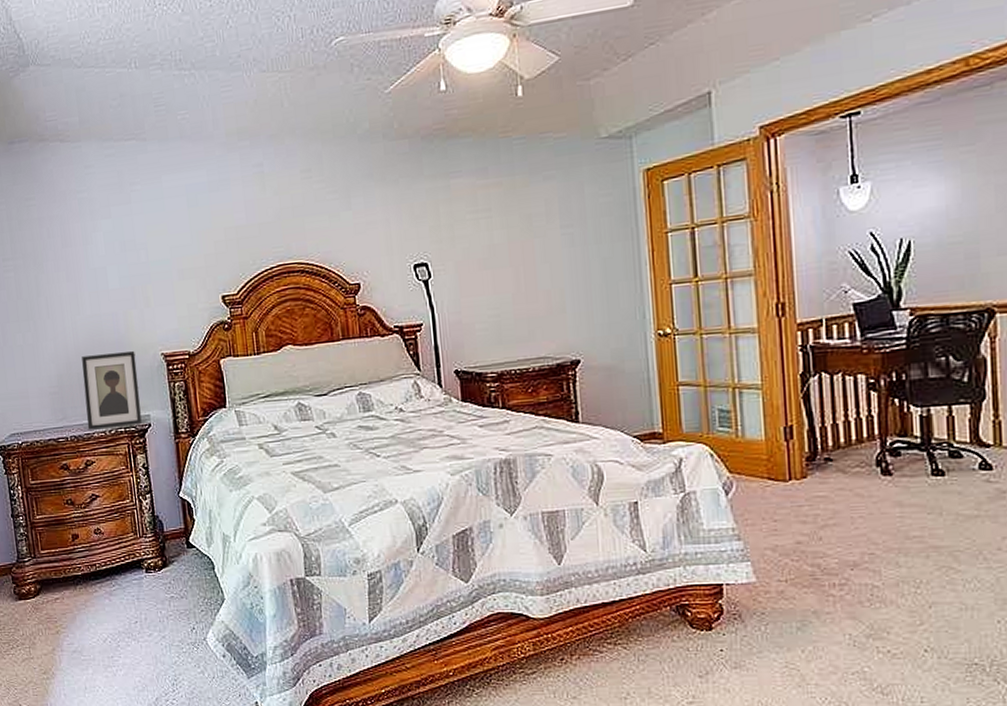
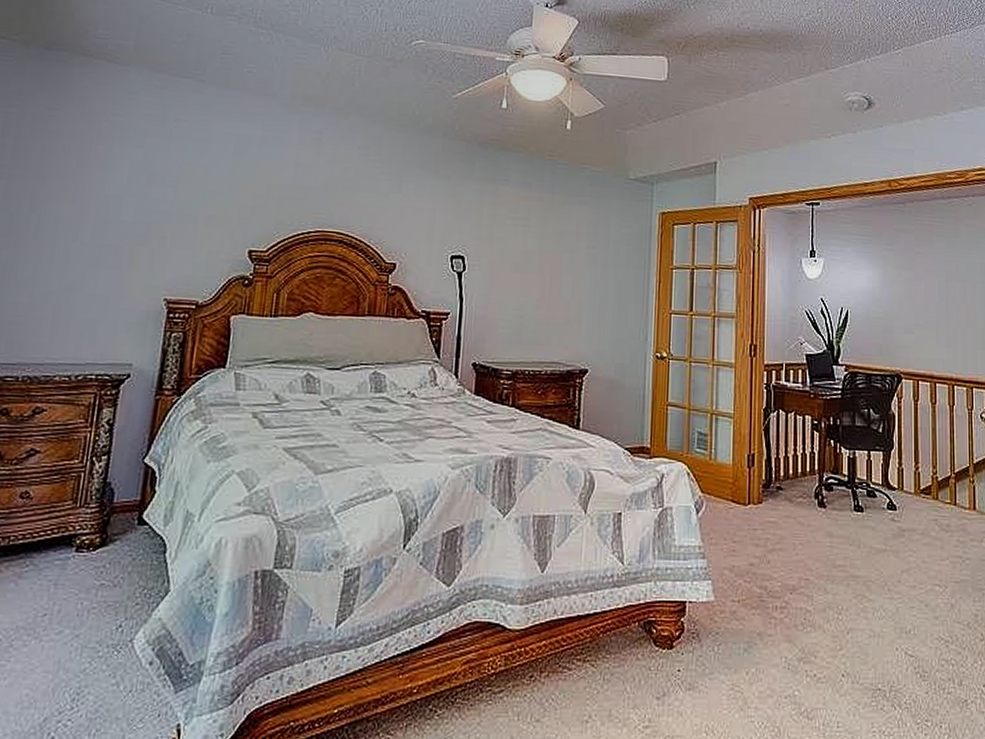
picture frame: present [82,351,142,430] -> none [48,287,133,374]

